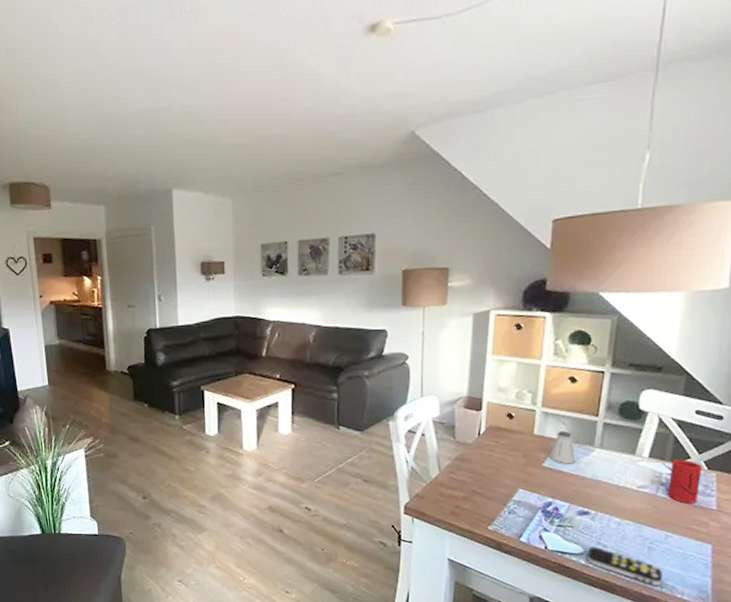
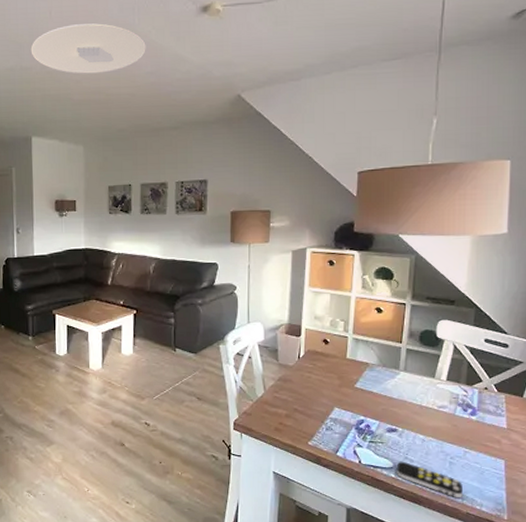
ceiling light: none [168,51,303,113] -> present [30,23,146,74]
saltshaker: present [550,431,576,464] -> none [361,355,384,386]
cup: present [667,459,703,504] -> none [463,382,493,422]

